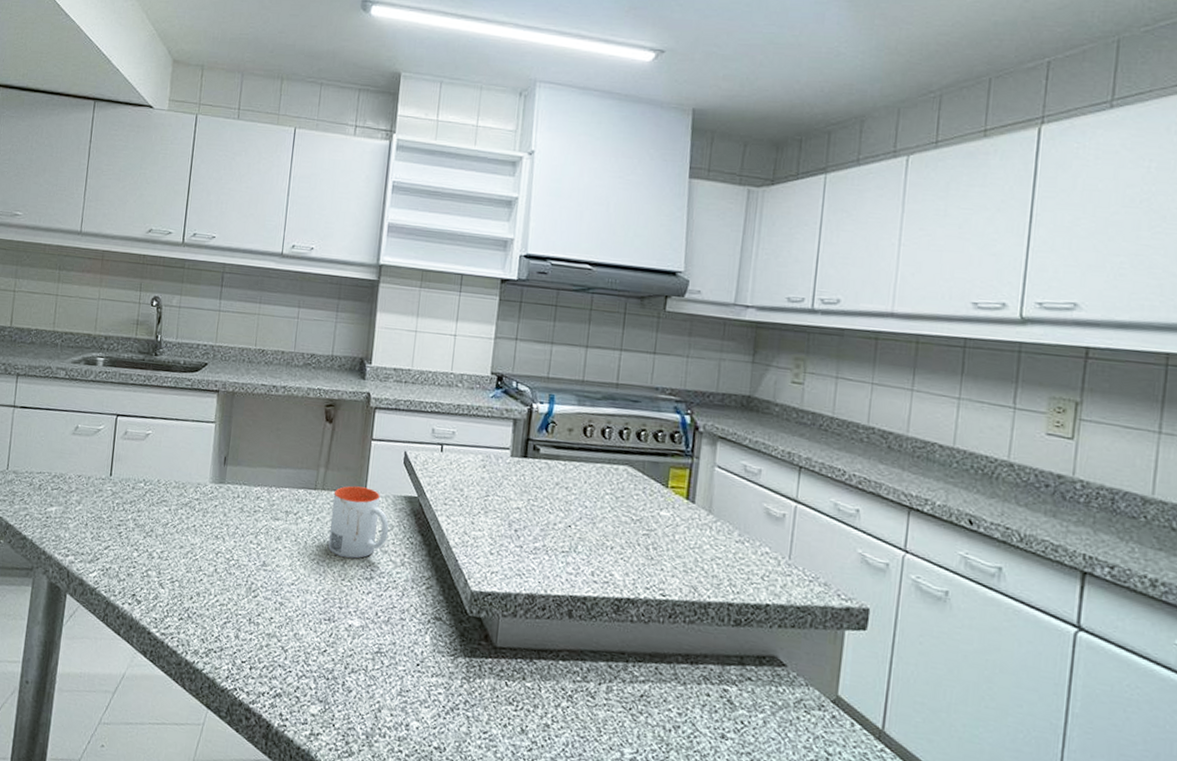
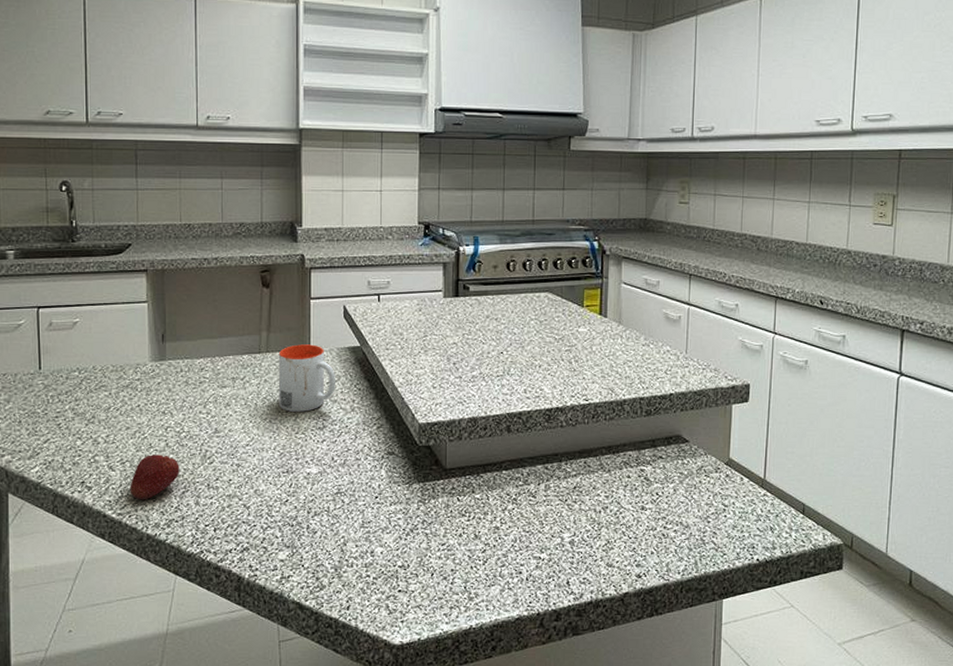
fruit: none [175,577,225,624] -> present [130,455,180,500]

